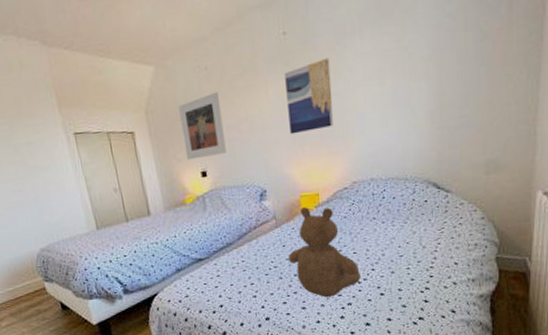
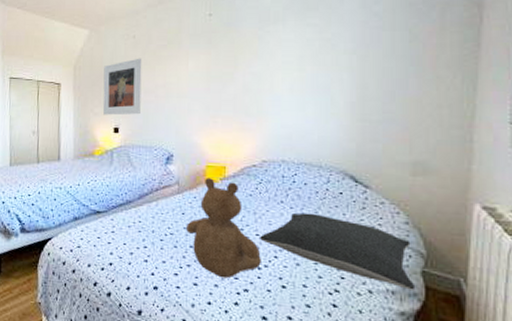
wall art: present [284,57,334,135] -> none [204,40,251,106]
pillow: none [357,223,490,276] -> present [260,212,414,290]

